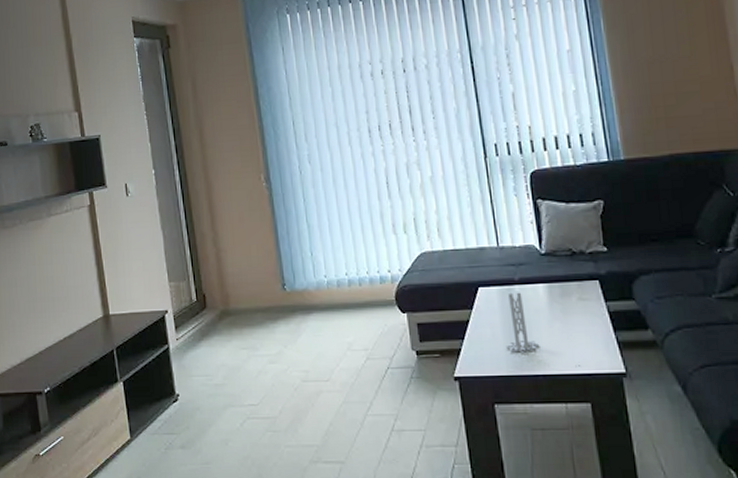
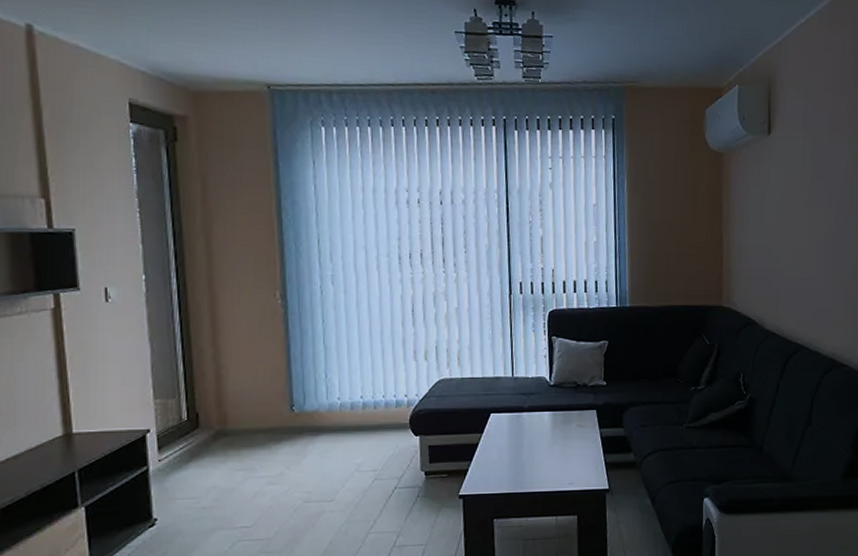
candle holder: present [505,292,540,353] -> none [509,419,540,473]

